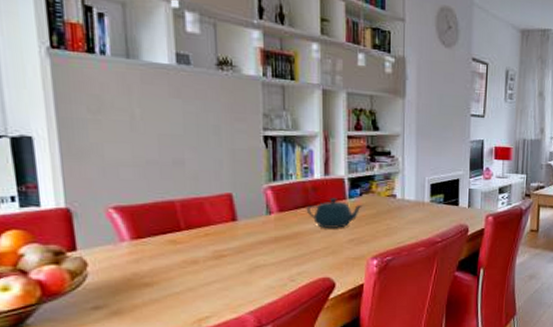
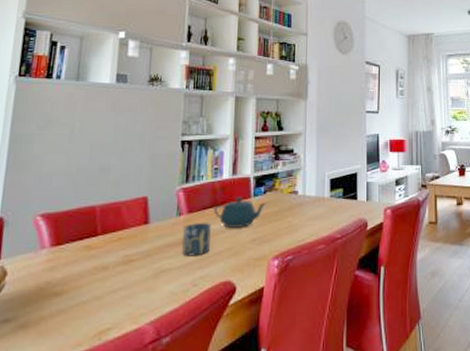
cup: none [274,222,306,254] -> present [181,223,212,256]

